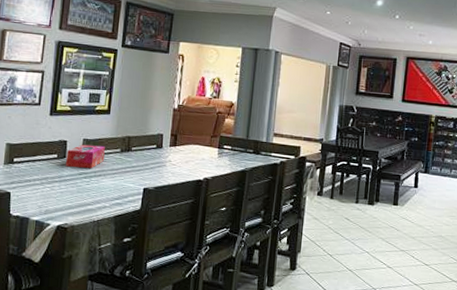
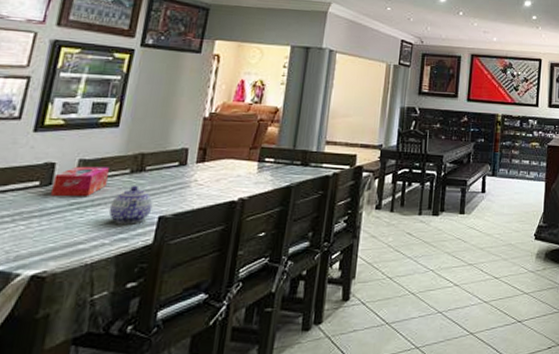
teapot: none [107,162,139,193] -> present [108,185,153,224]

